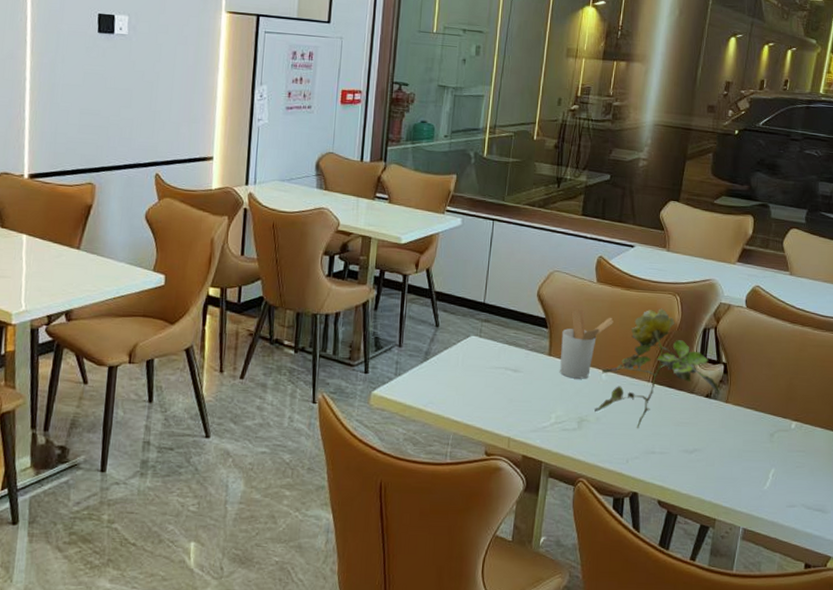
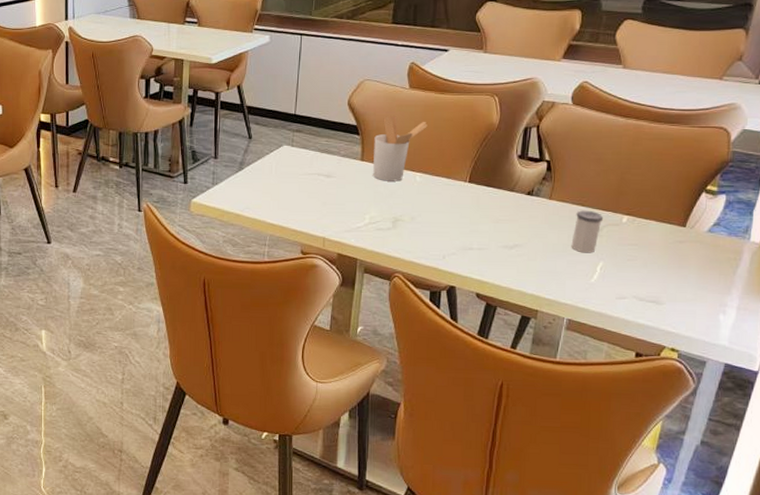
flower: present [595,308,719,428] -> none [409,110,542,226]
salt shaker: none [746,415,775,459] -> present [571,210,604,253]

